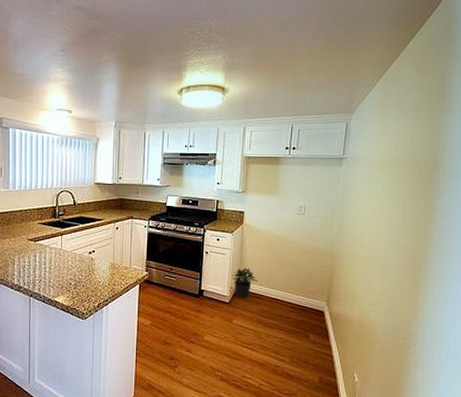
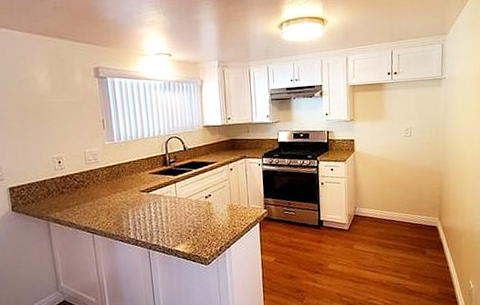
potted plant: present [233,267,258,298] -> none [349,194,373,224]

